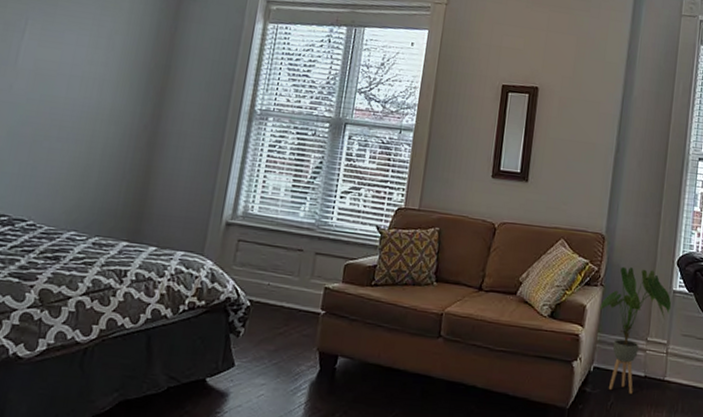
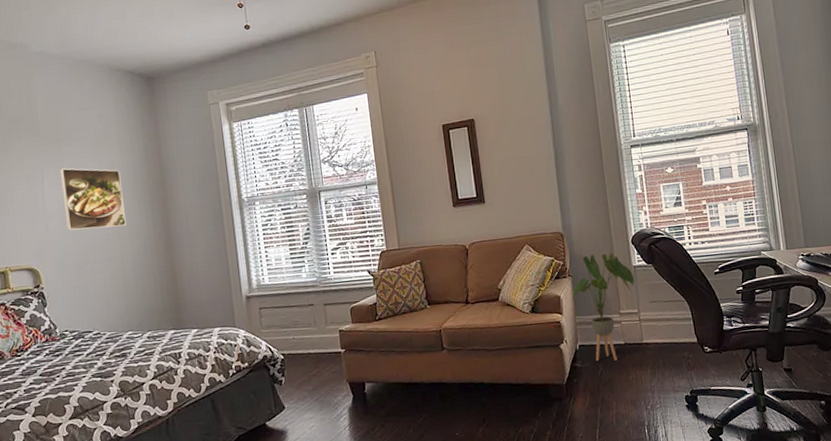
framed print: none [34,23,120,108] -> present [59,168,126,231]

